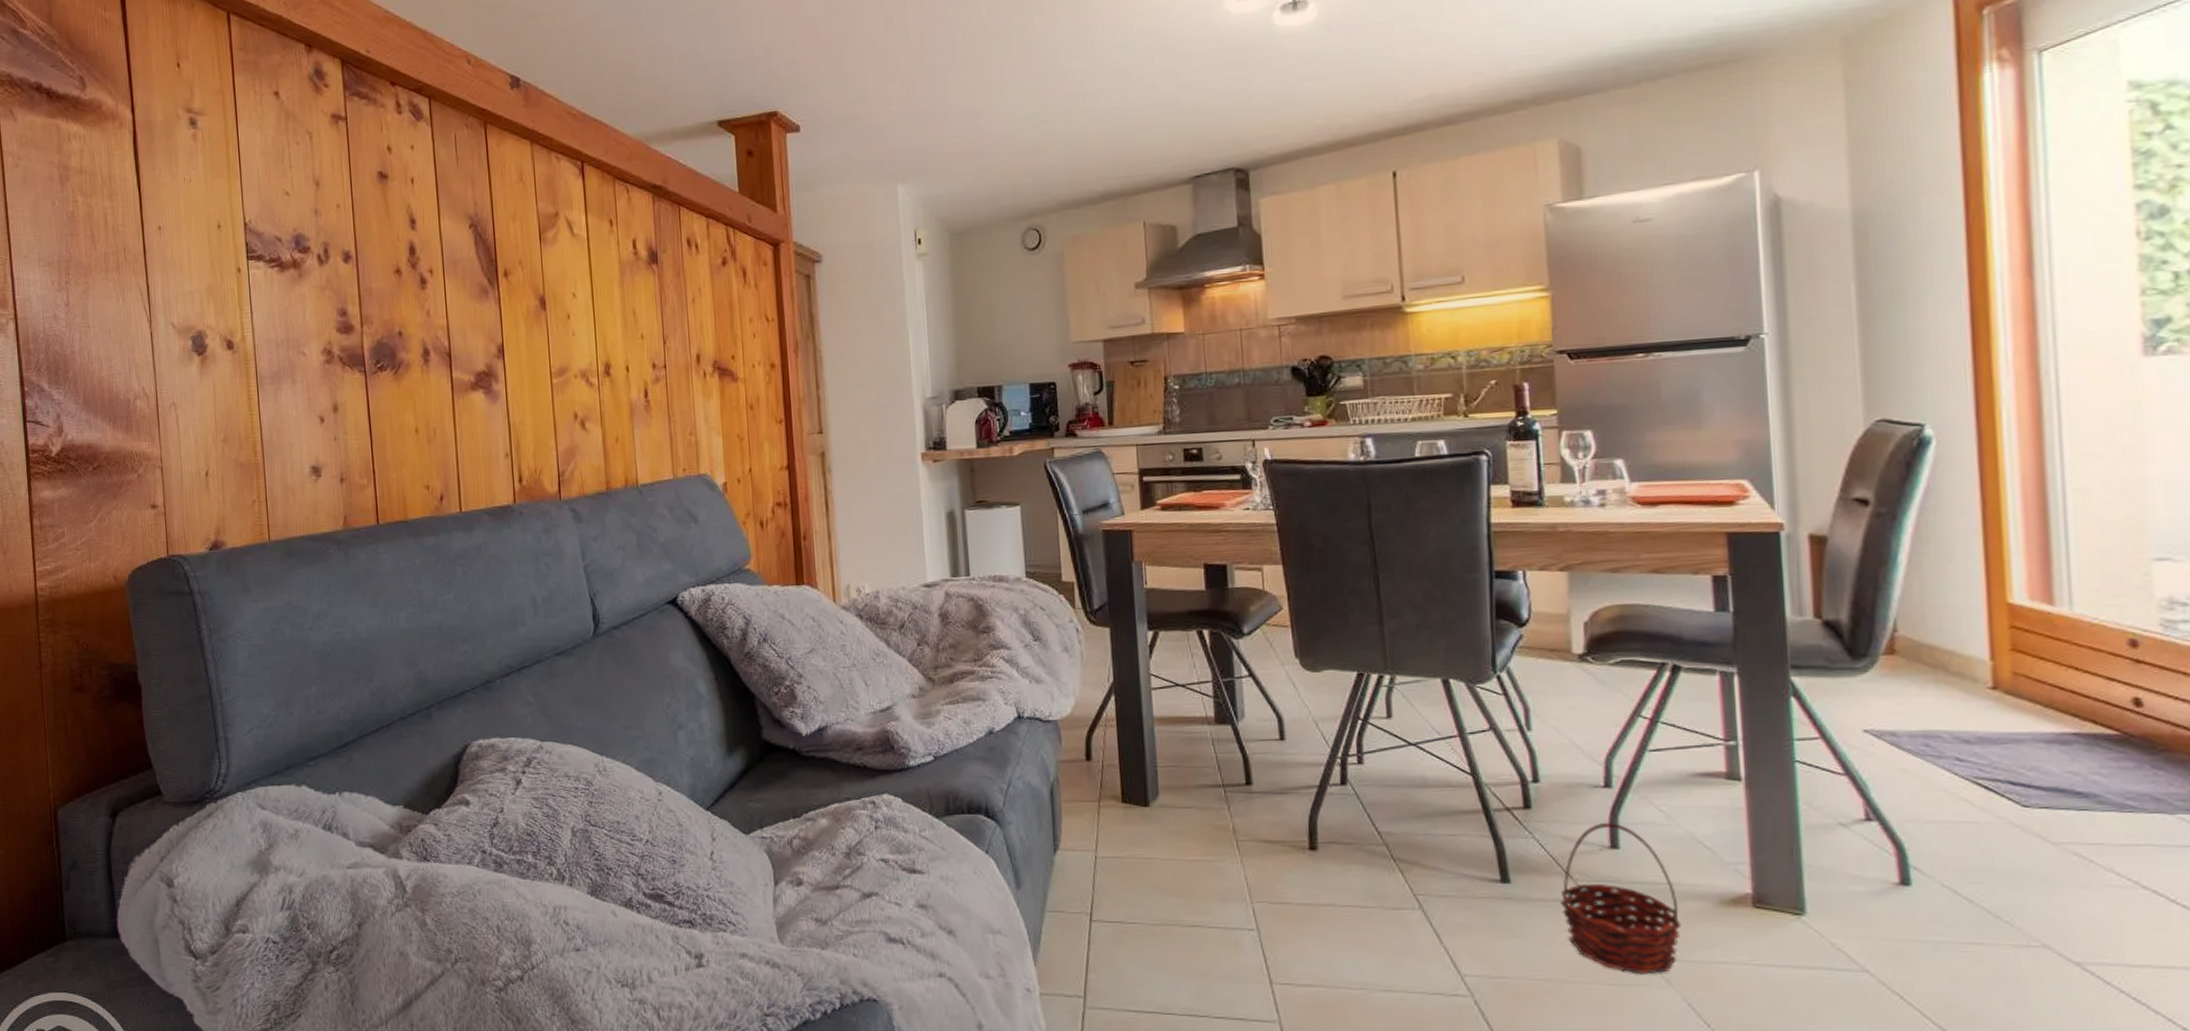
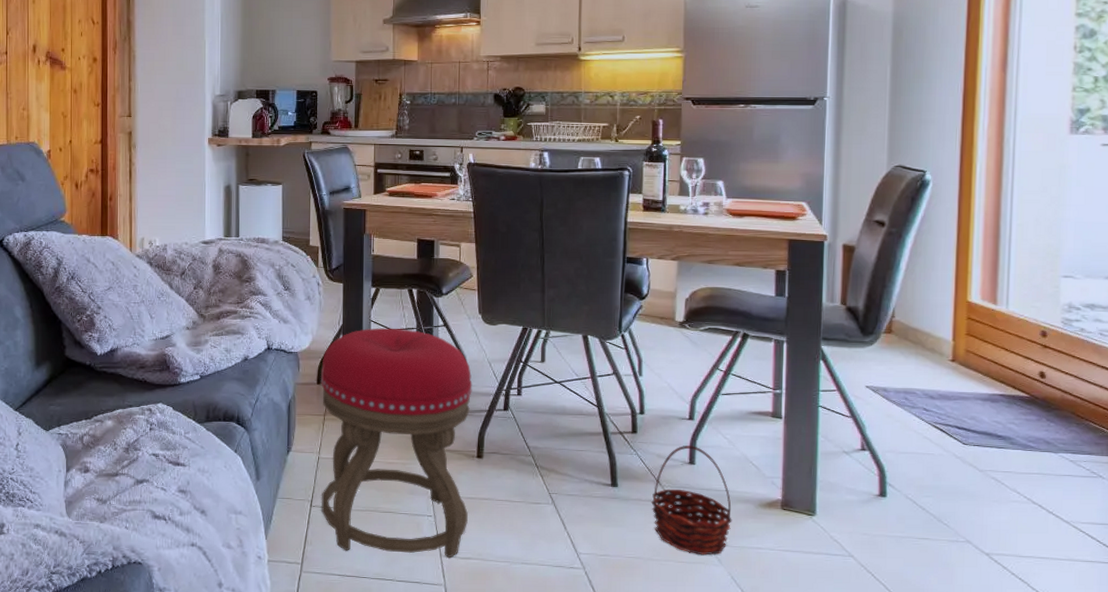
stool: none [1089,682,1304,985] -> present [320,328,472,557]

